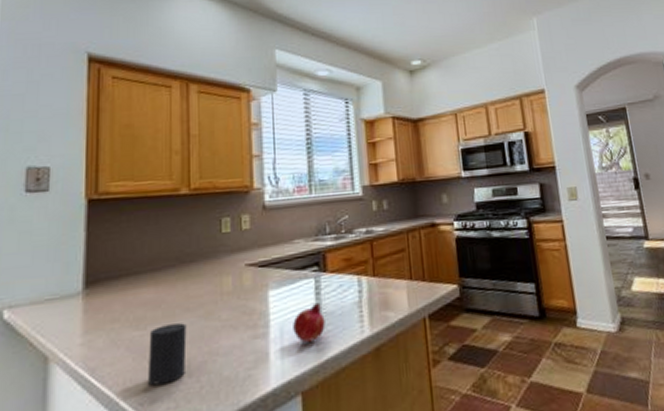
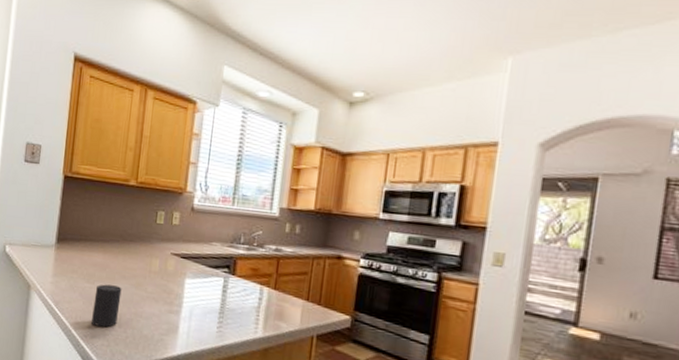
fruit: present [293,302,325,343] -> none [200,298,227,328]

